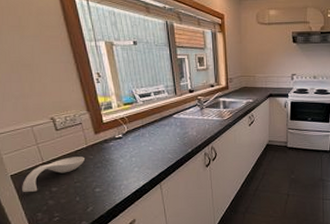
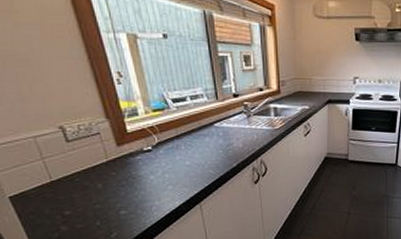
spoon rest: present [22,157,85,192] -> none [25,173,105,217]

